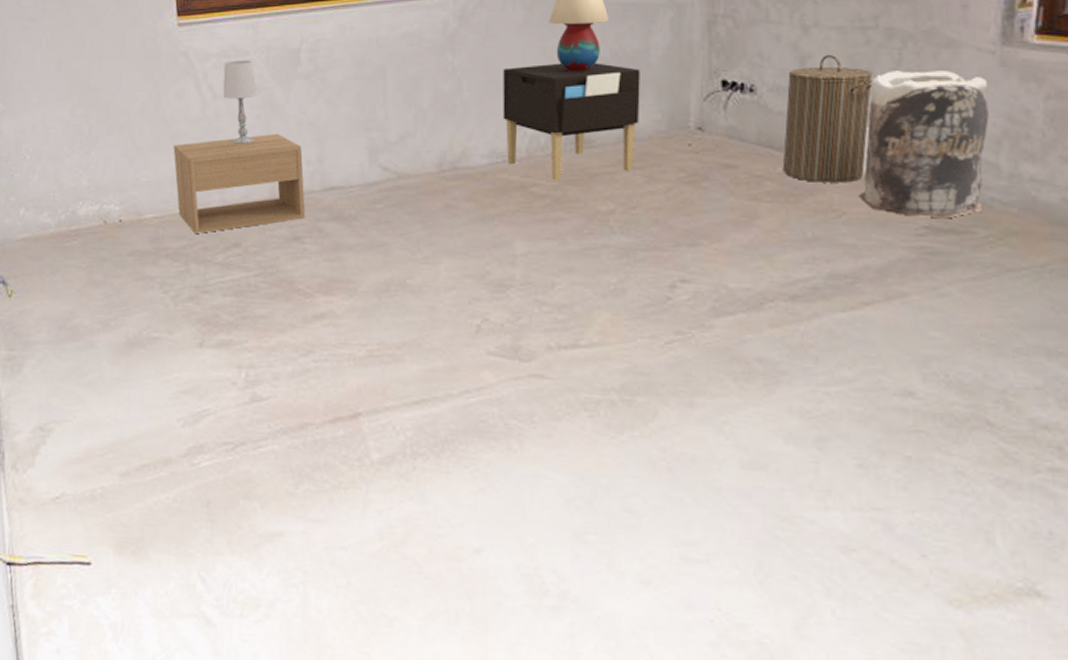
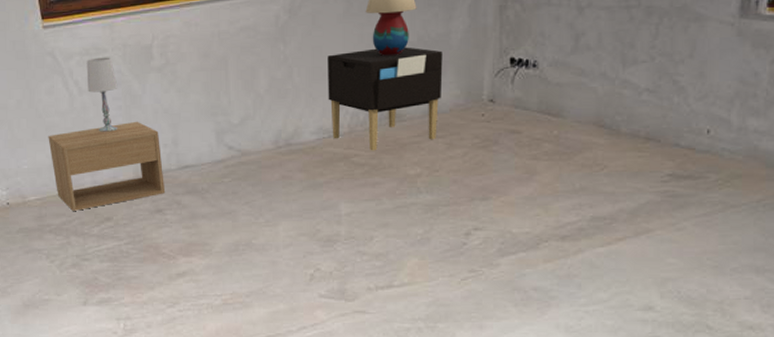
laundry hamper: present [782,54,873,183] -> none [558,31,634,142]
bag: present [859,70,989,219] -> none [618,41,727,167]

